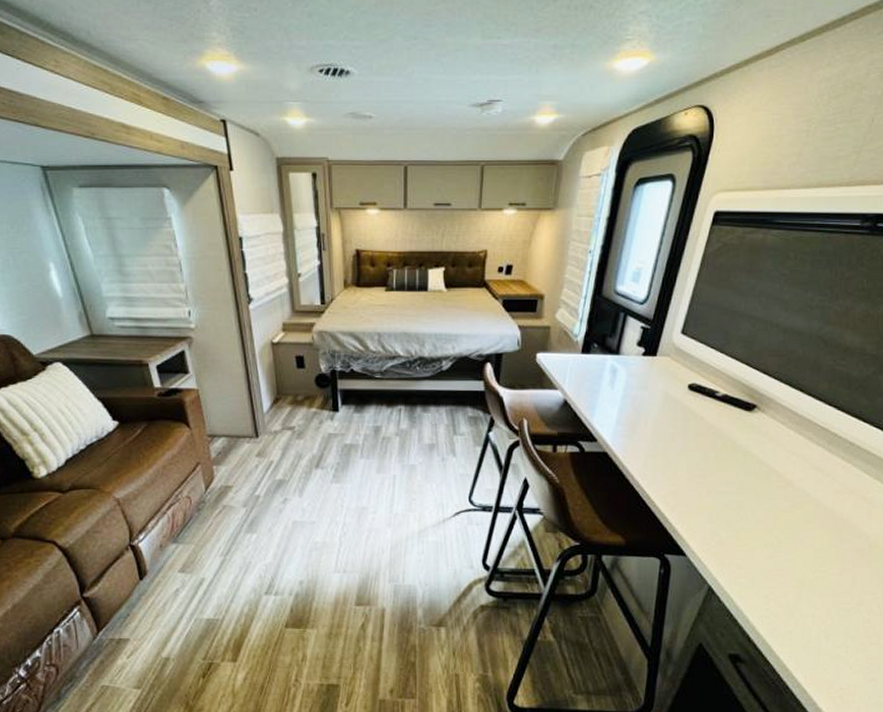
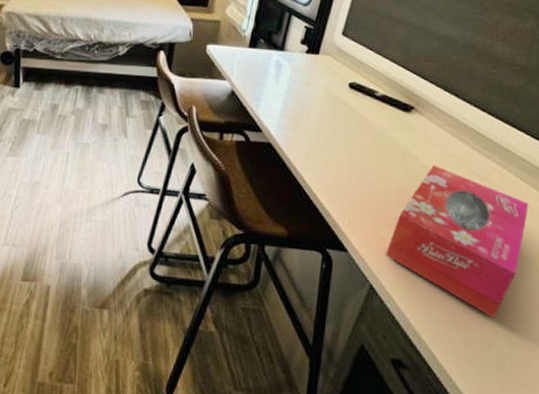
tissue box: none [724,463,873,610] -> present [385,164,530,318]

